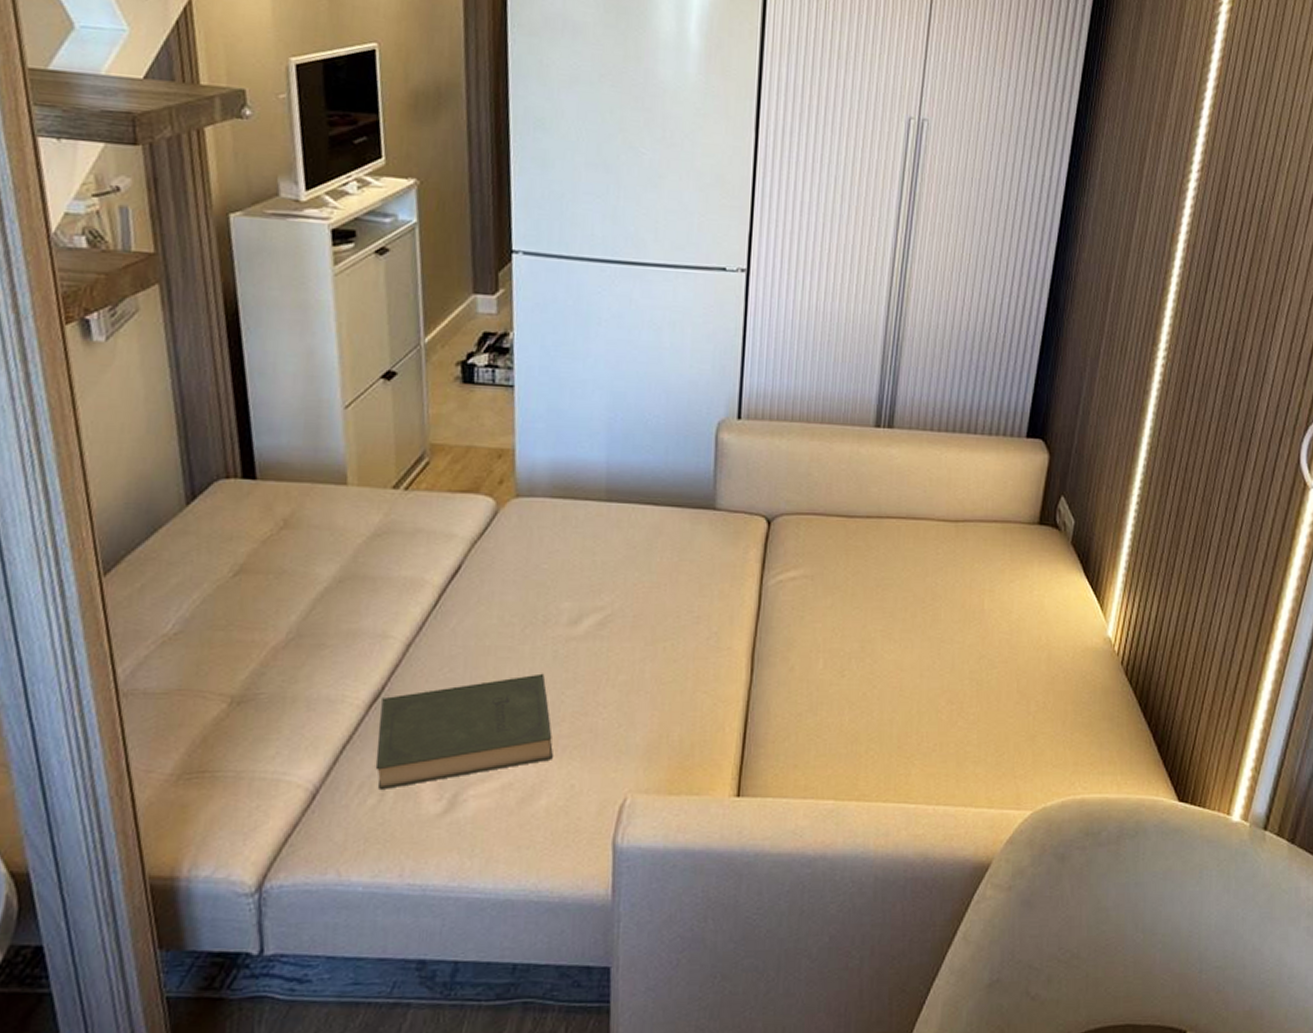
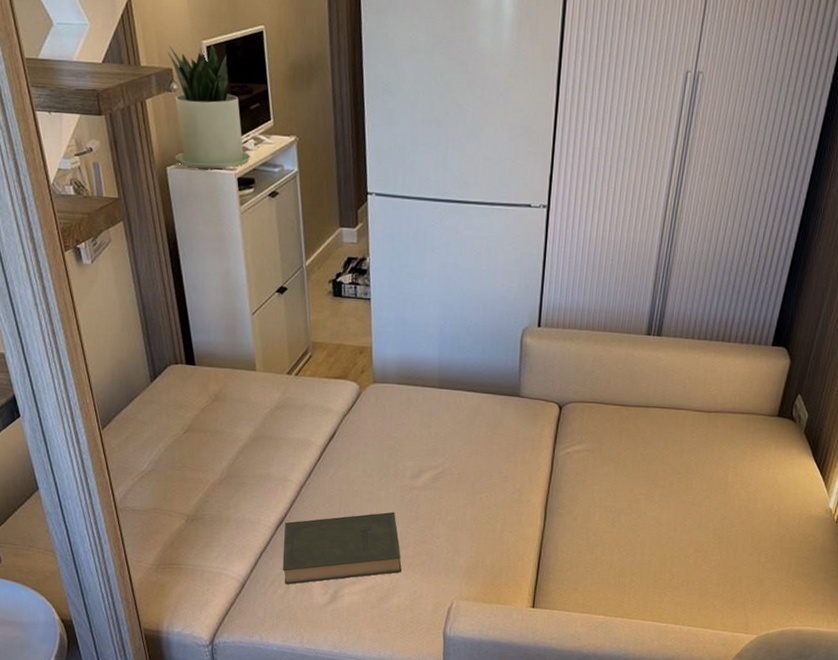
planter: none [240,61,352,218] -> present [167,44,251,169]

